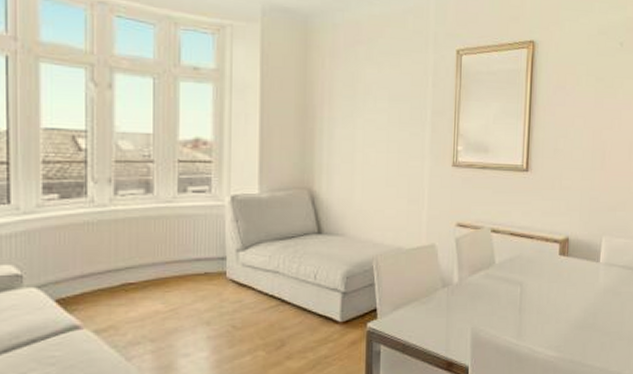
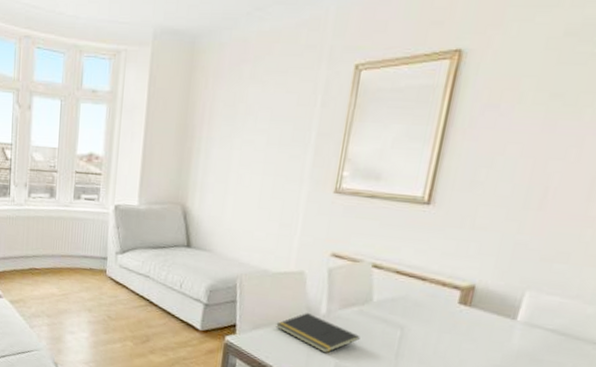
notepad: none [415,284,489,321] -> present [276,313,360,353]

